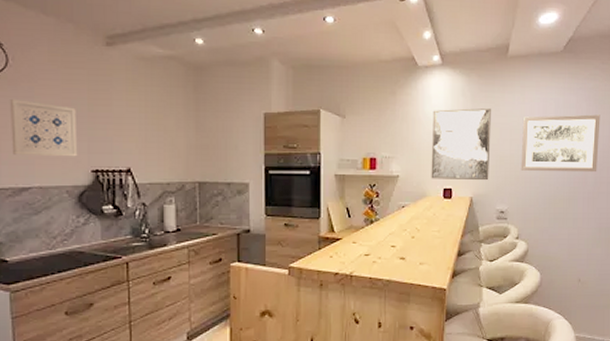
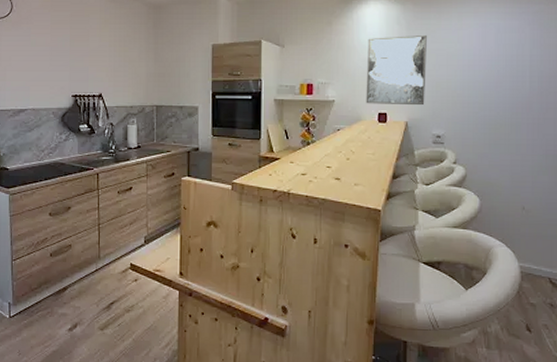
wall art: present [9,99,78,157] -> none [13,38,62,84]
wall art: present [521,114,600,173] -> none [458,39,546,98]

